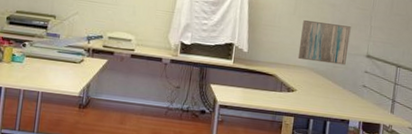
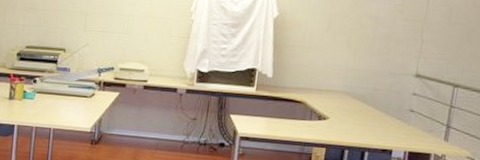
wall art: present [297,19,351,66] -> none [331,37,397,88]

